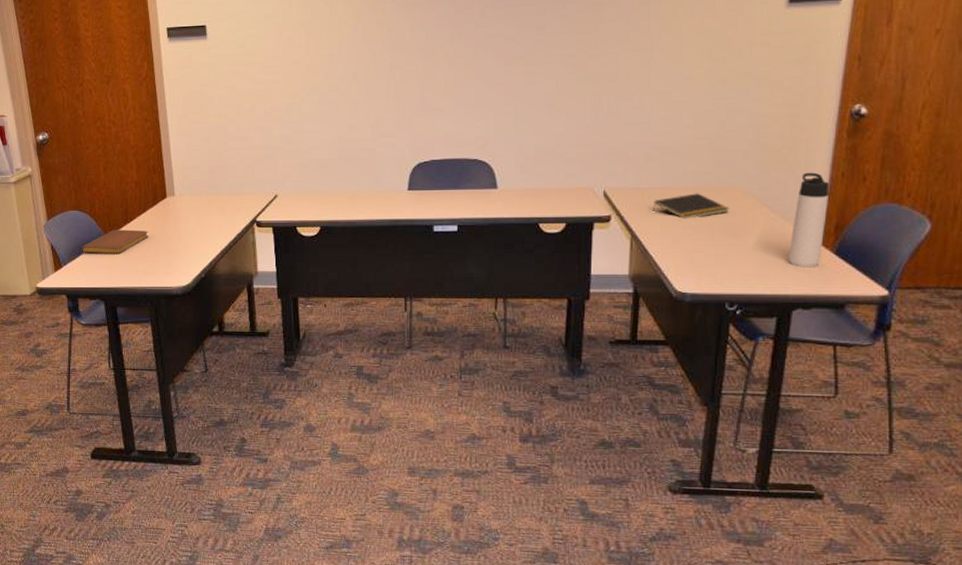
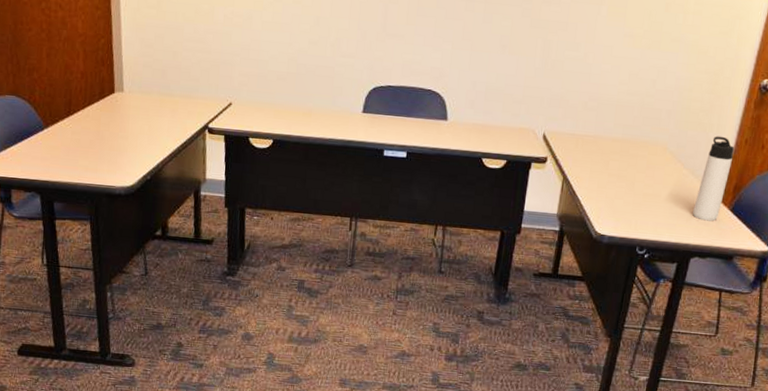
notebook: present [82,229,149,255] -> none [18,120,93,147]
notepad: present [652,193,730,219] -> none [584,144,650,167]

